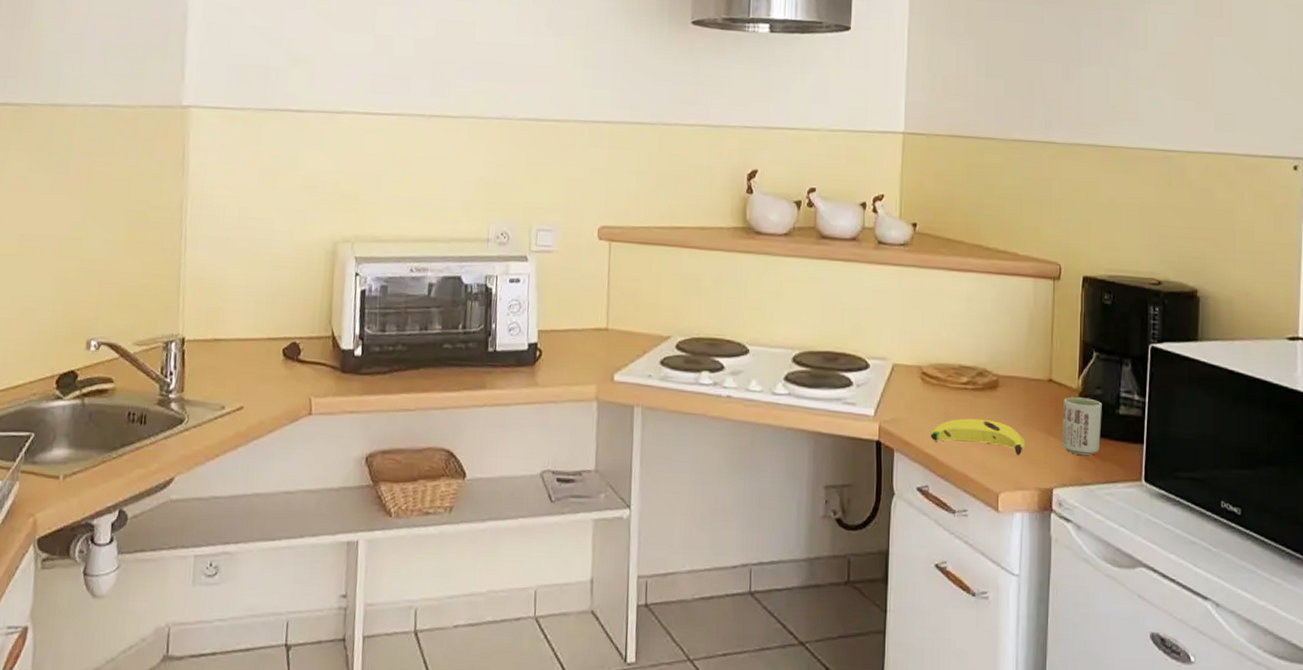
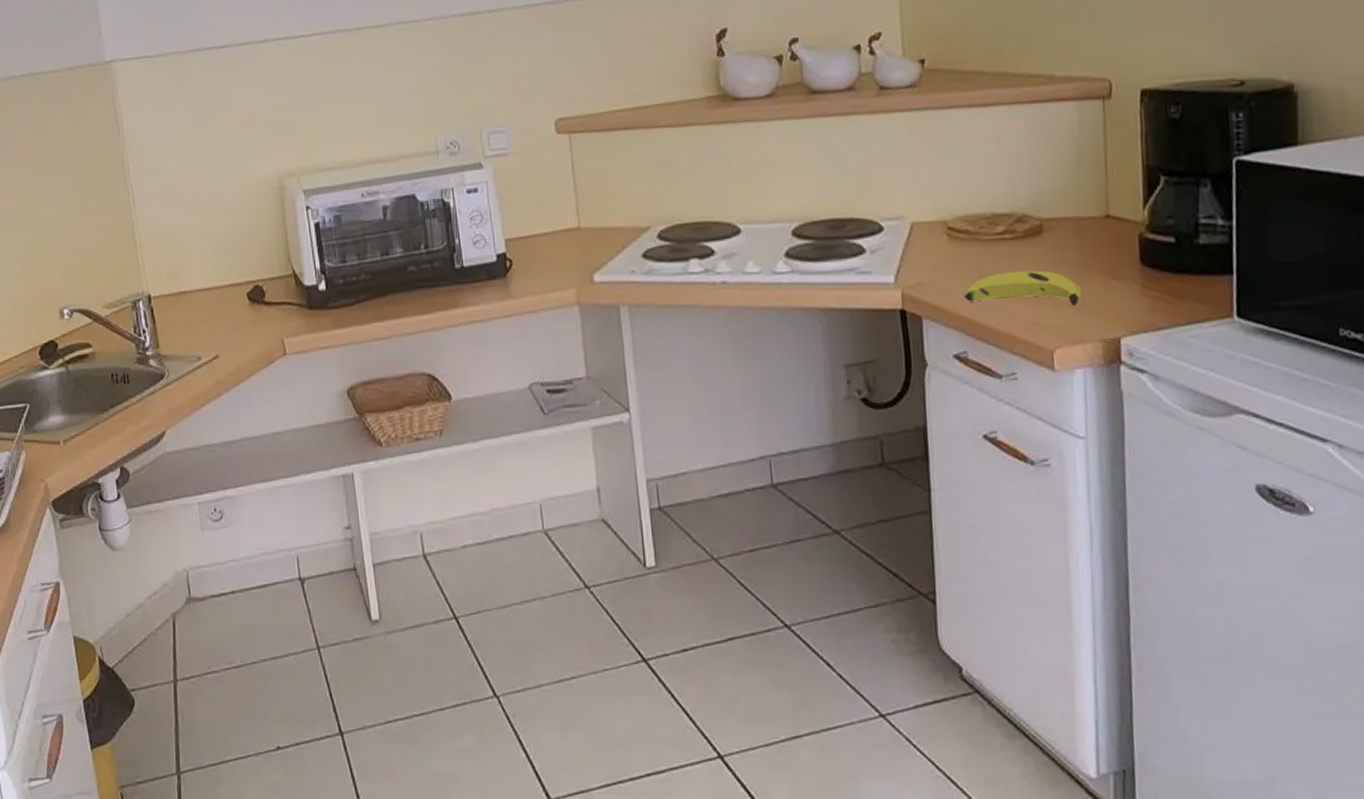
cup: present [1061,397,1102,456] -> none [1126,230,1177,297]

